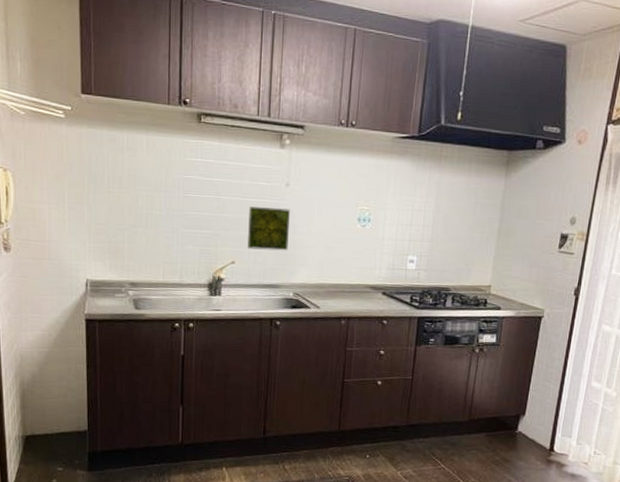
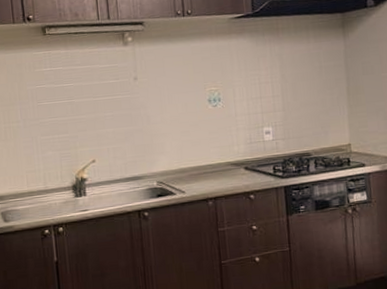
decorative tile: present [248,207,290,251] -> none [102,101,145,146]

